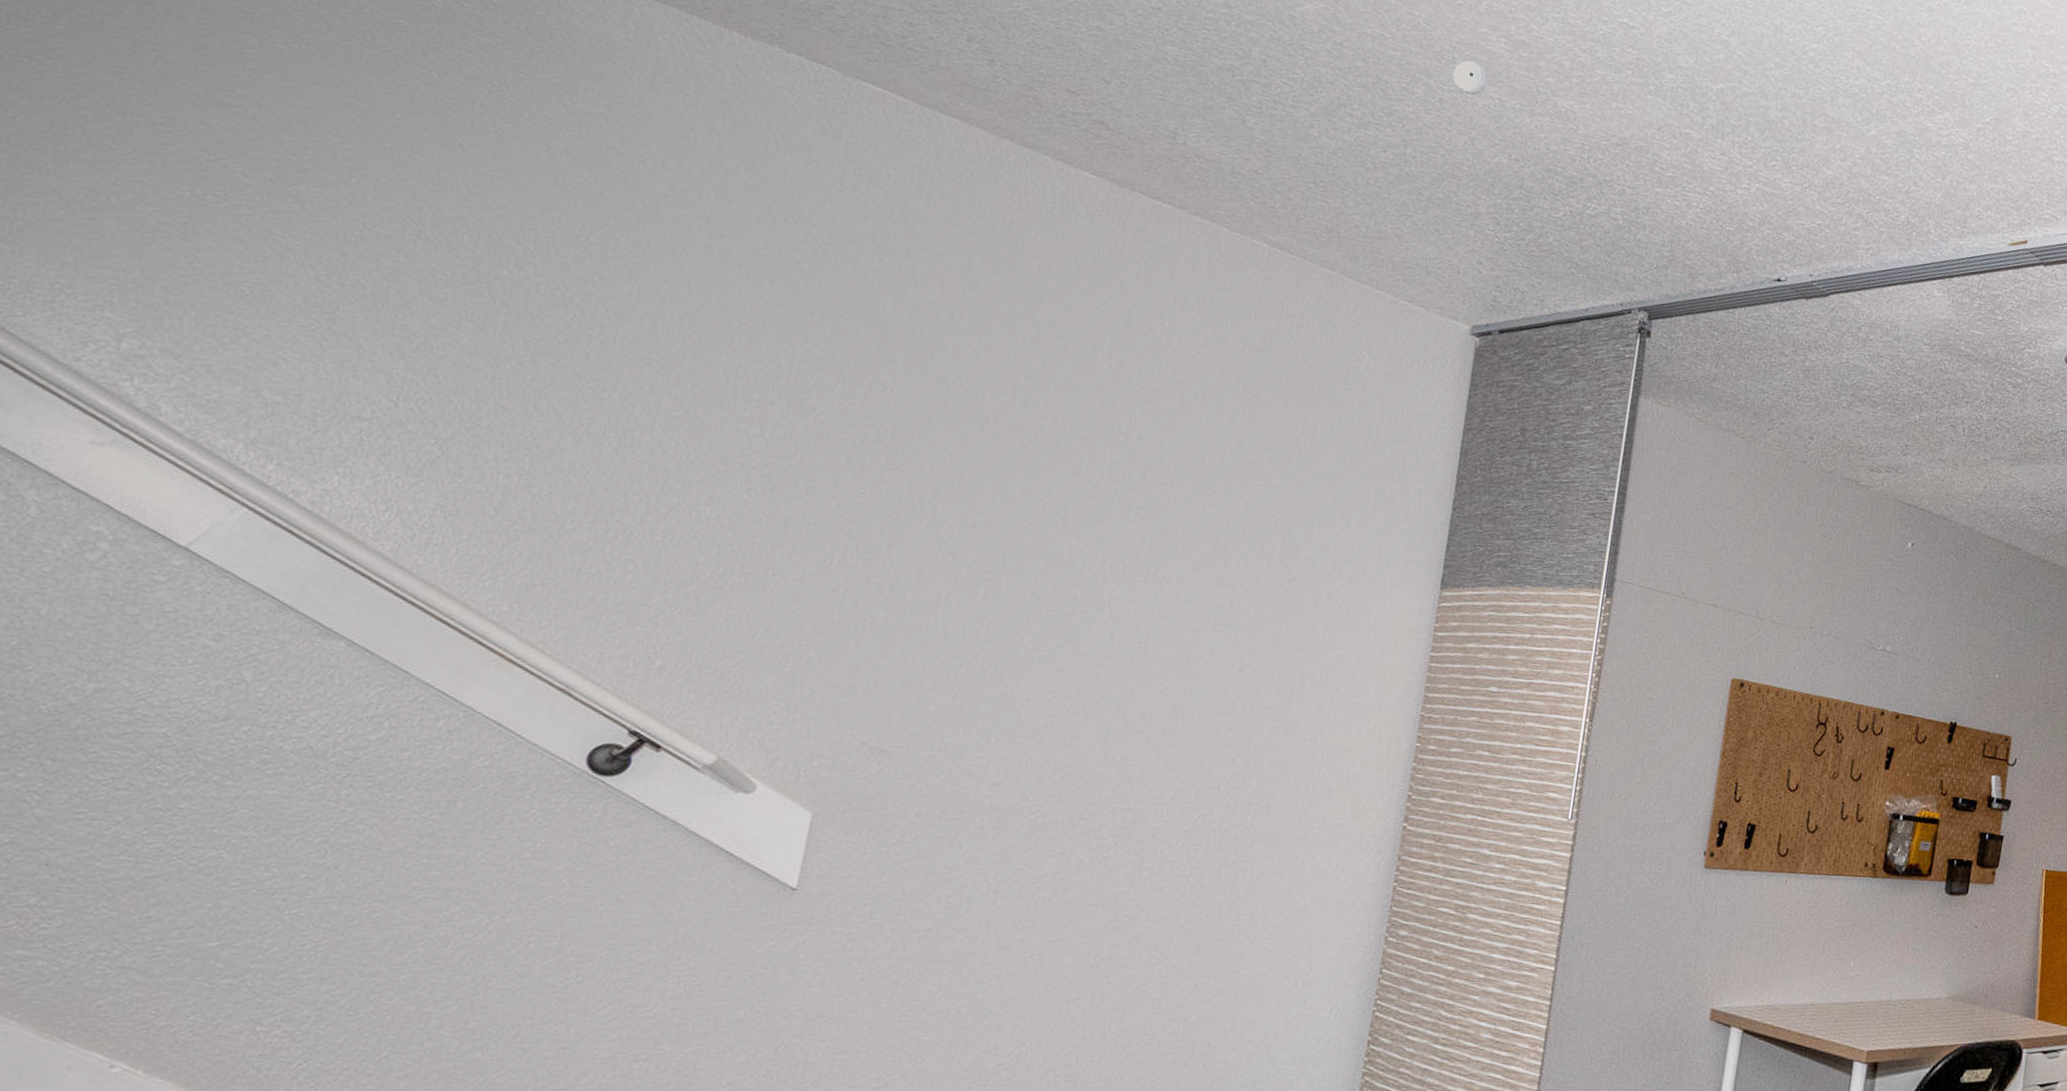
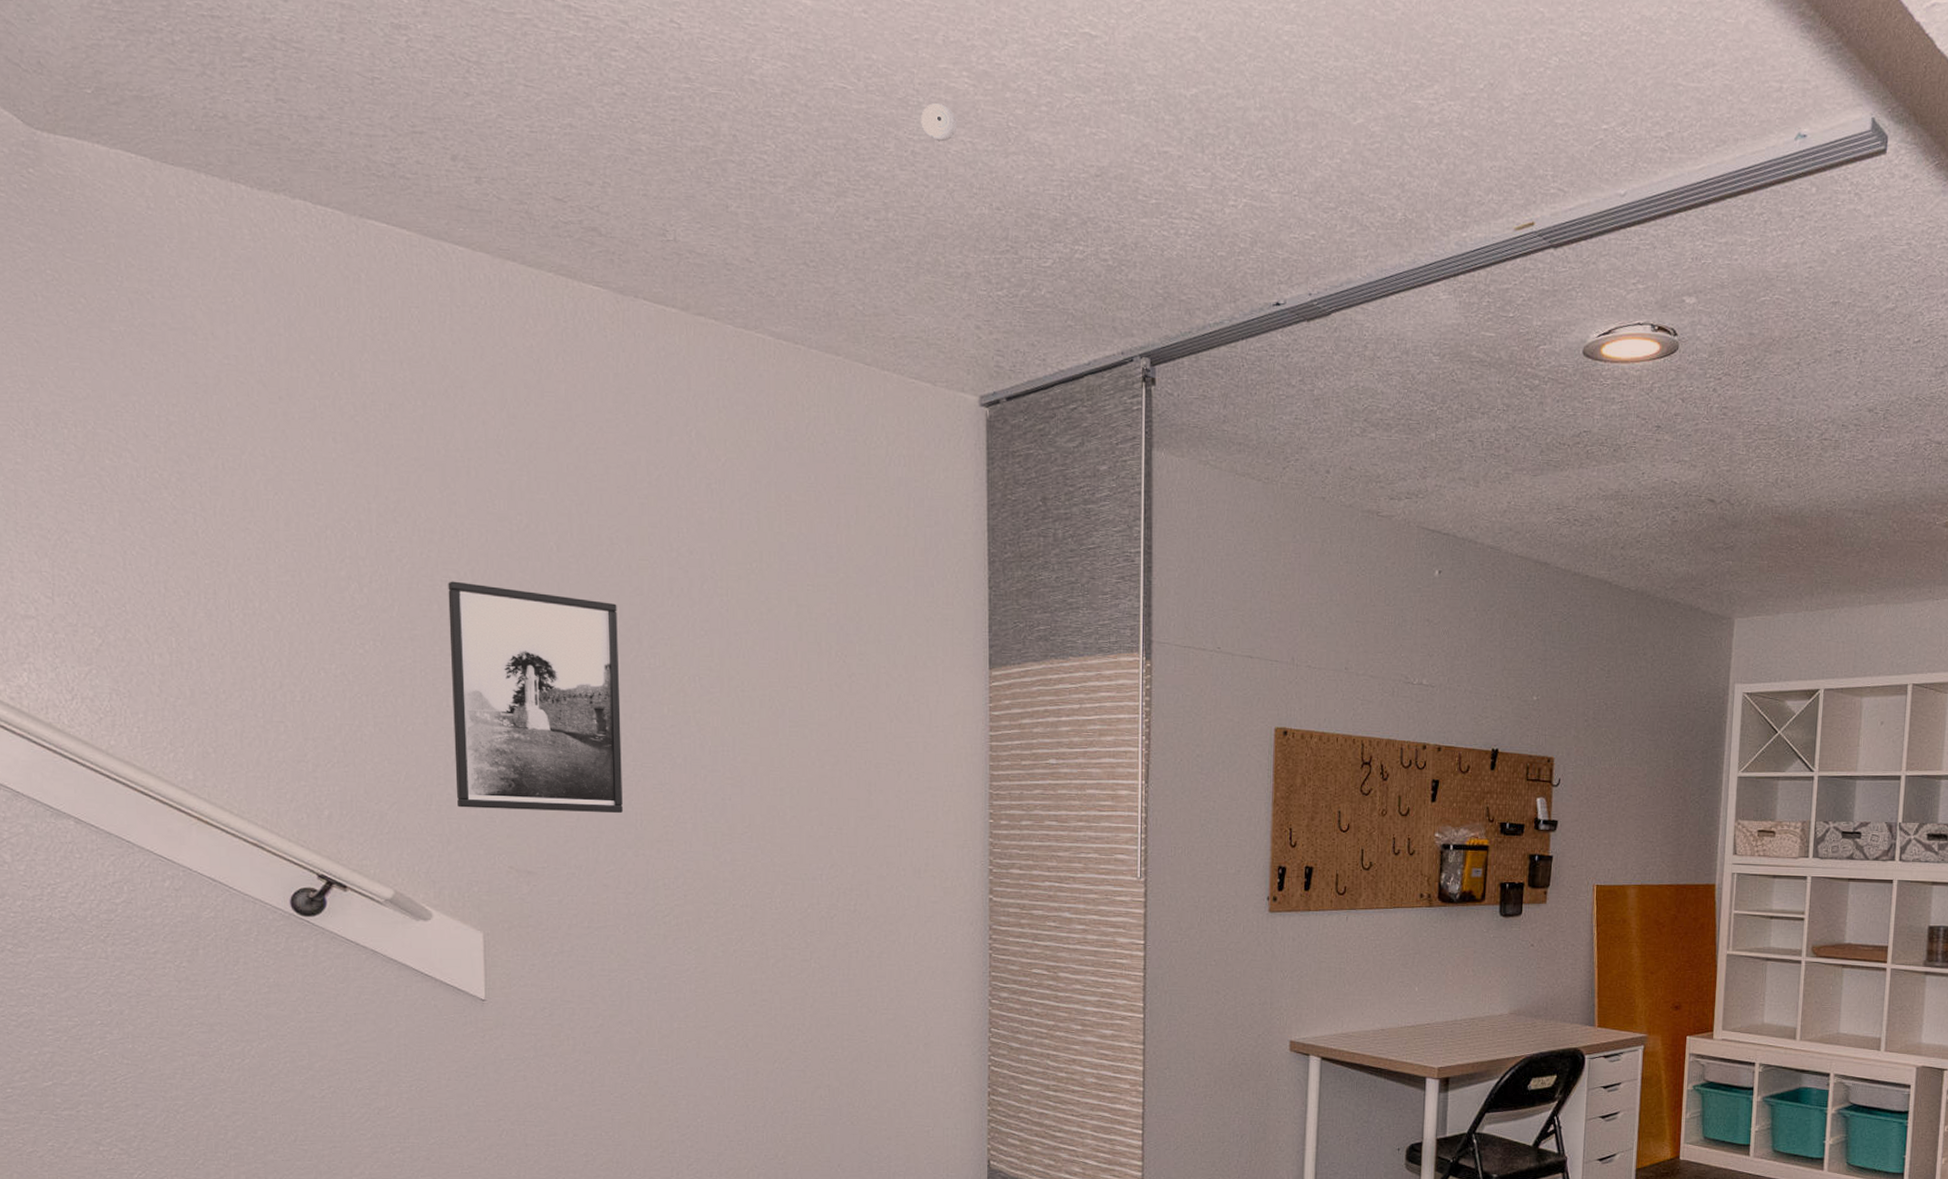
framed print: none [816,436,1048,697] -> present [448,581,623,813]

